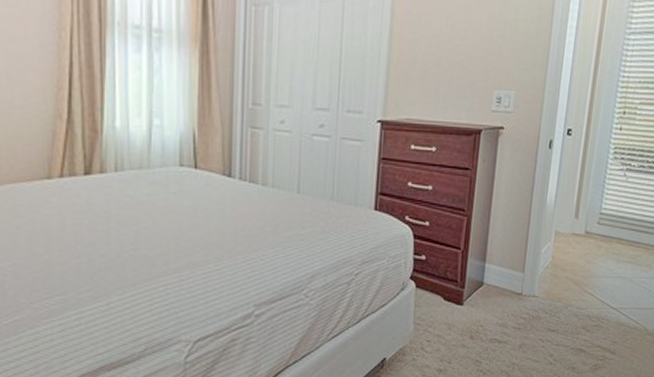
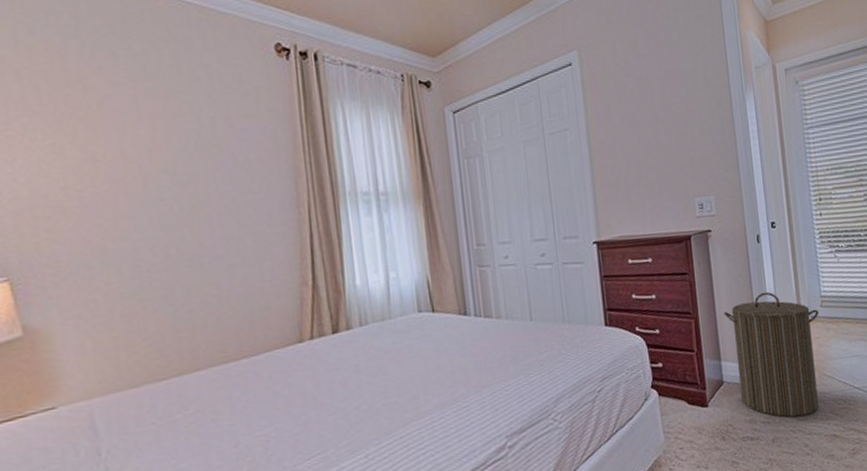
laundry hamper: none [497,200,595,327] -> present [723,291,819,418]

